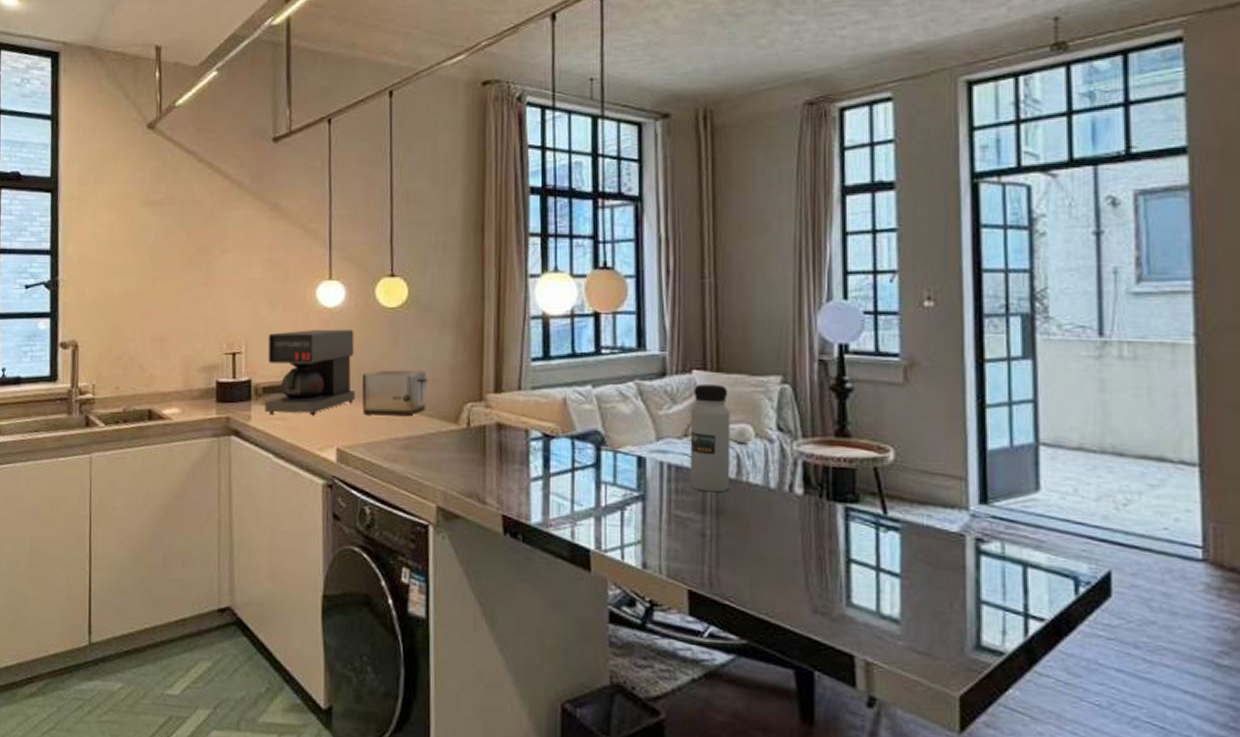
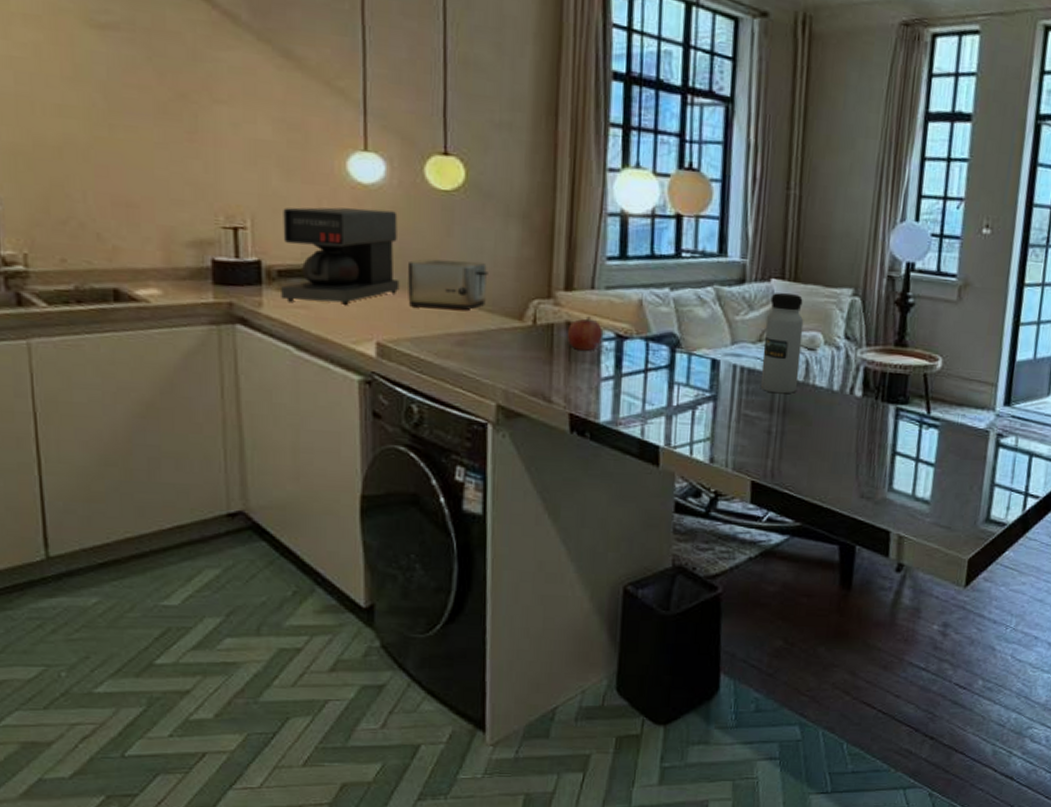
fruit: none [497,417,530,452] -> present [567,317,602,352]

